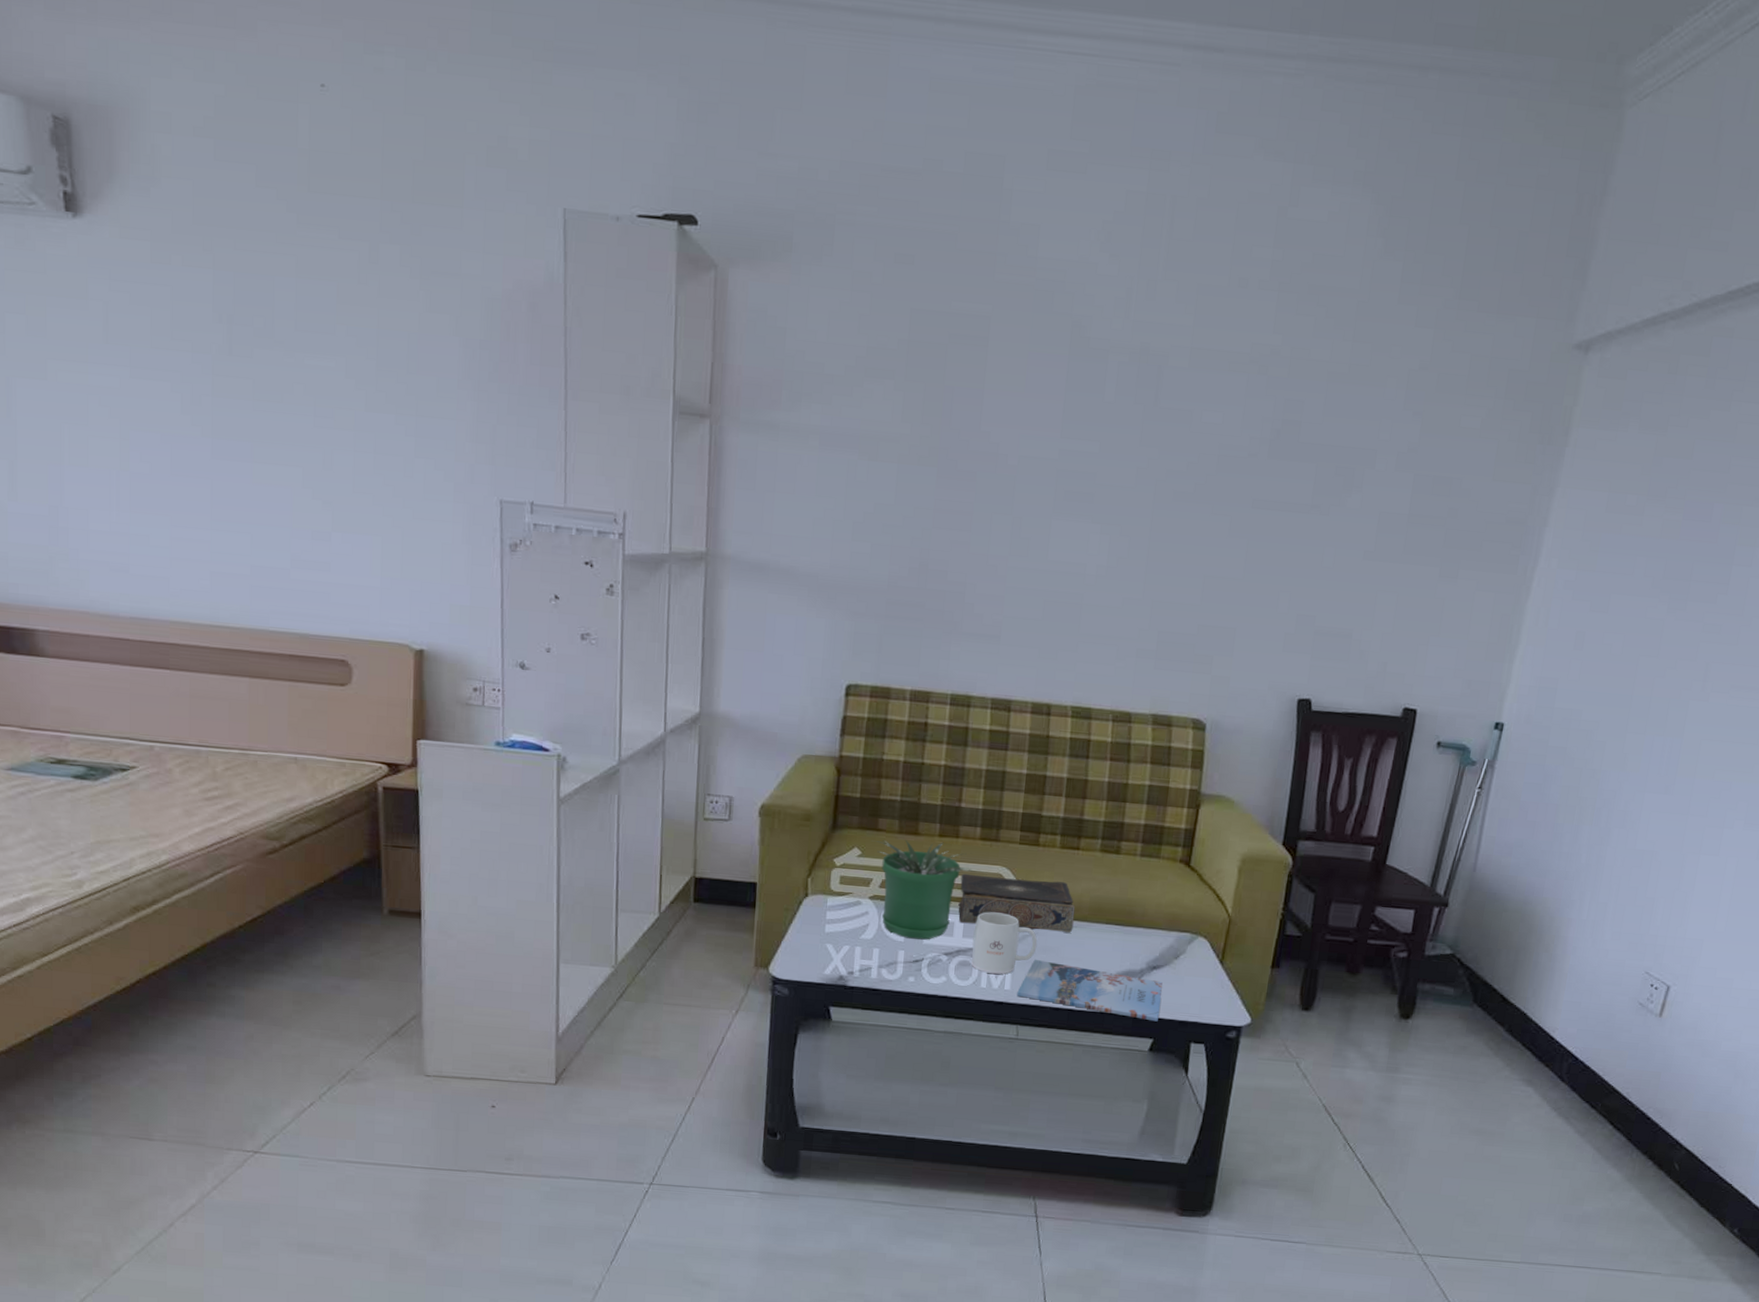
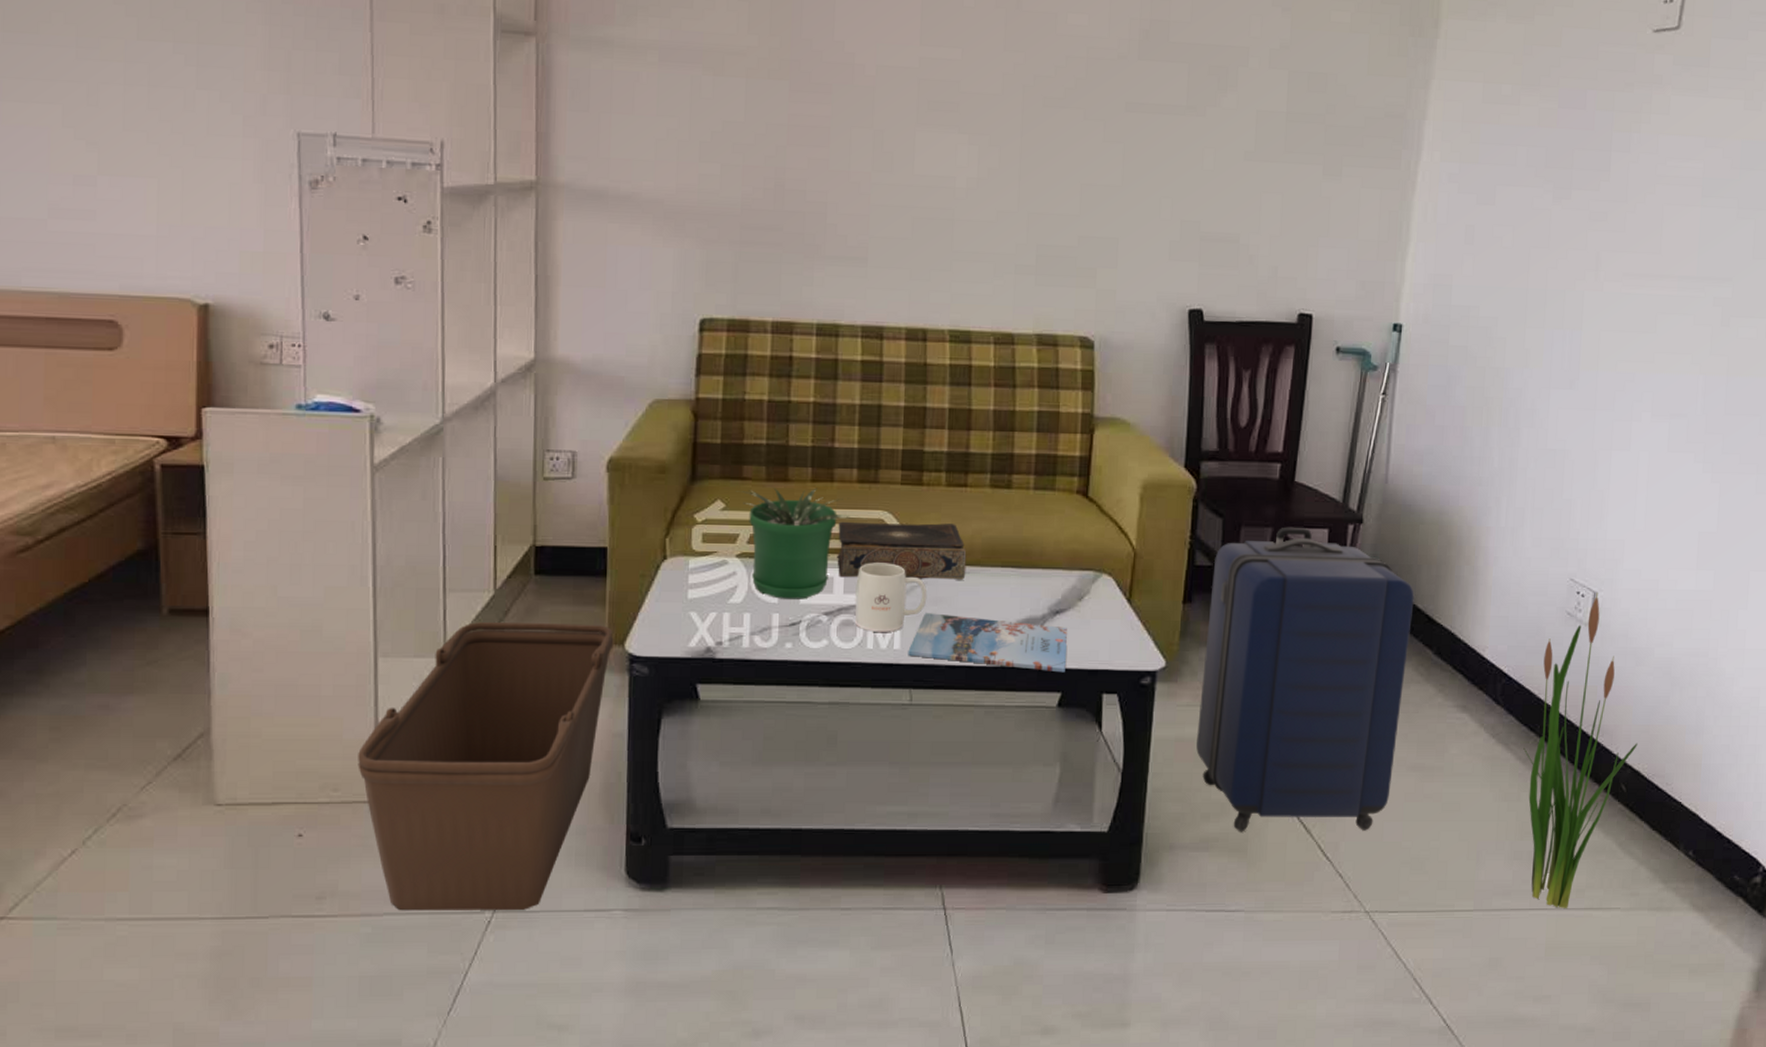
bicycle basket: none [541,939,760,1184] -> present [358,621,614,911]
suitcase: none [1273,905,1492,1184] -> present [1196,527,1414,832]
plant: none [1577,986,1695,1269] -> present [1523,592,1638,908]

